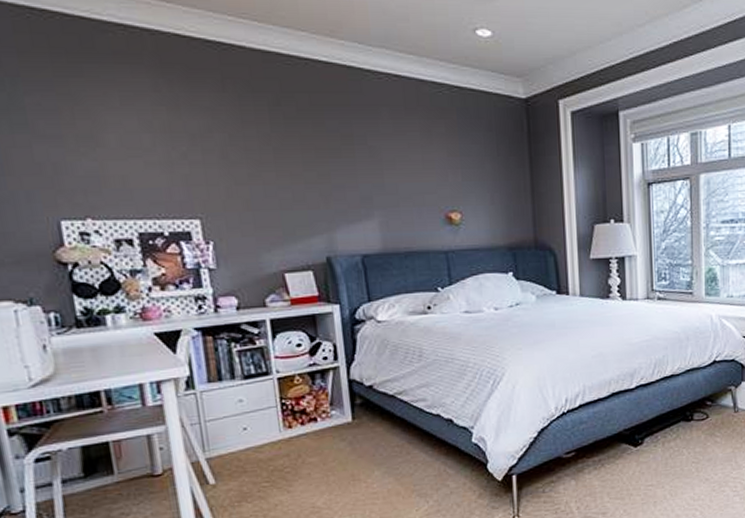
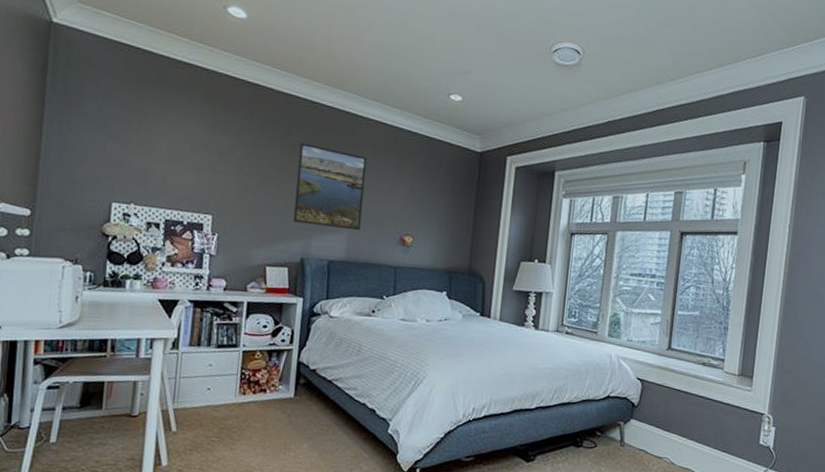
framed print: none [295,113,394,215] -> present [293,143,367,231]

